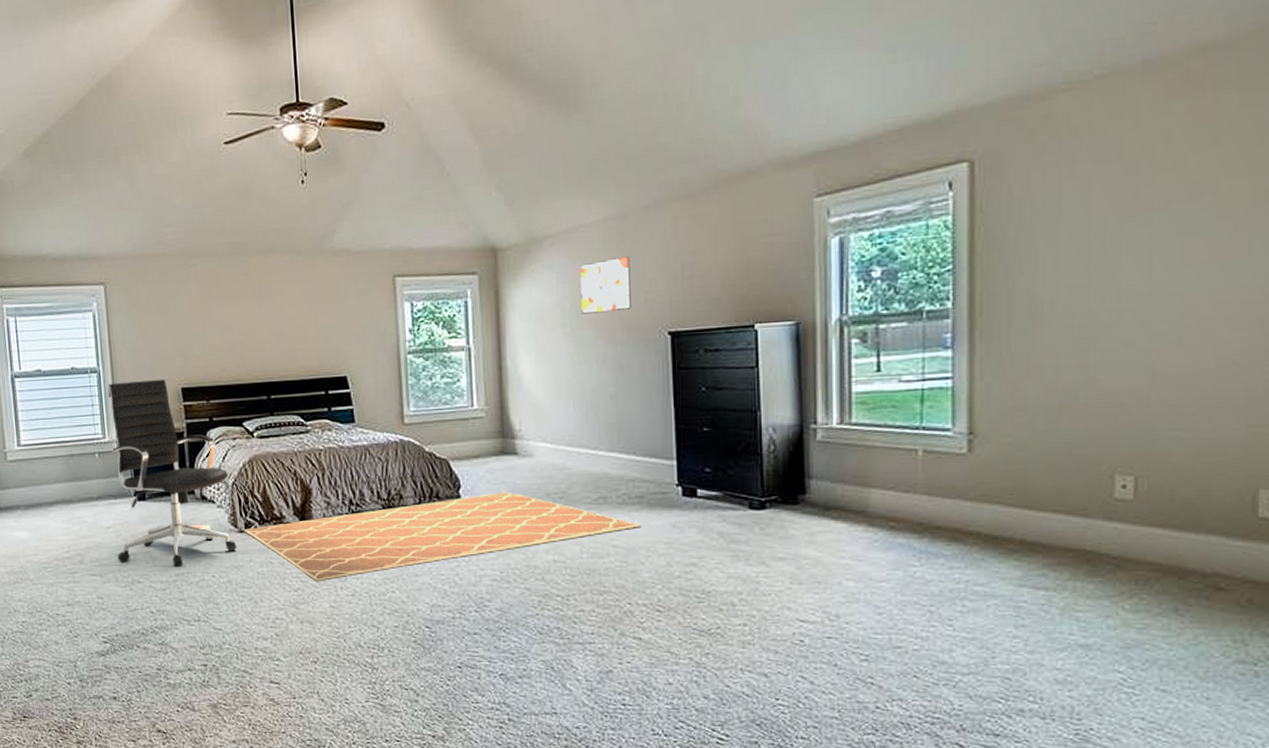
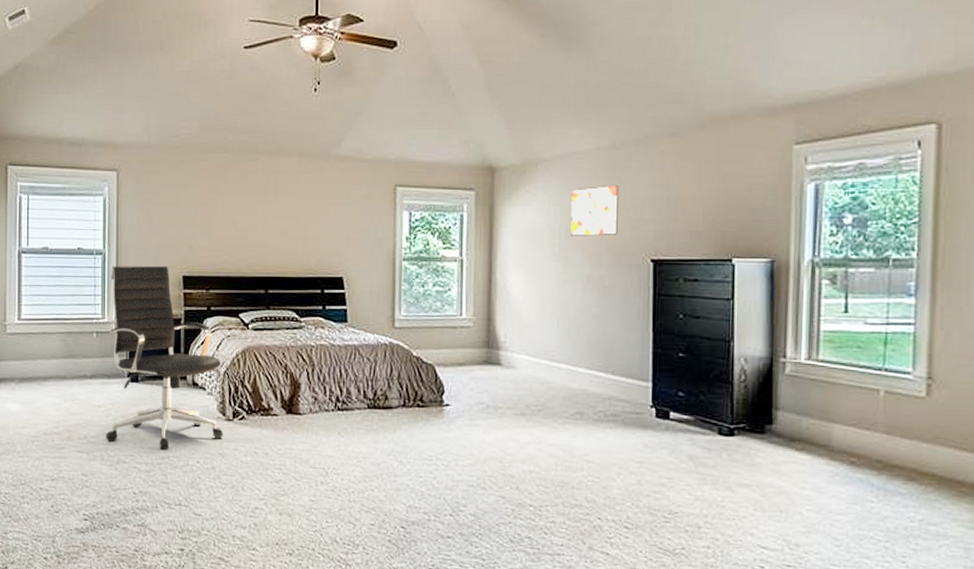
rug: present [245,491,641,582] -> none [232,400,615,475]

